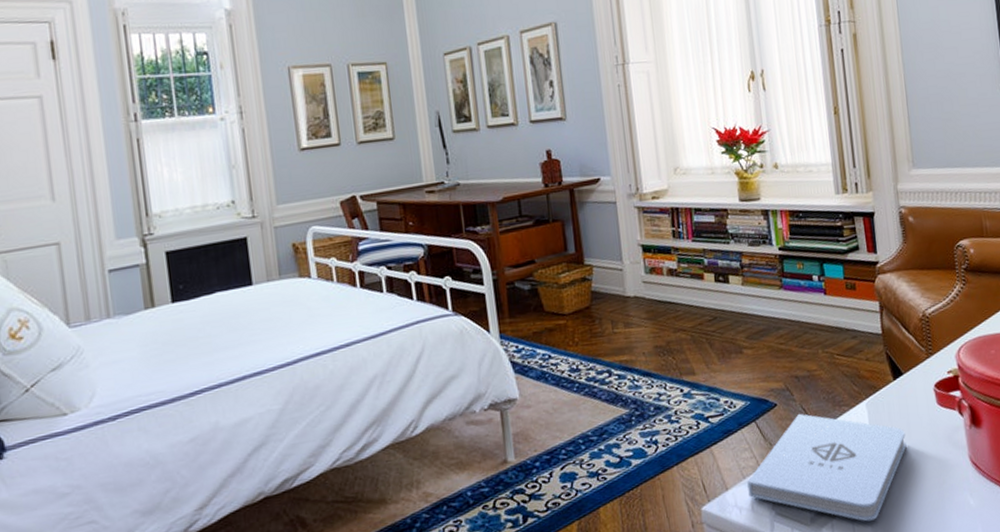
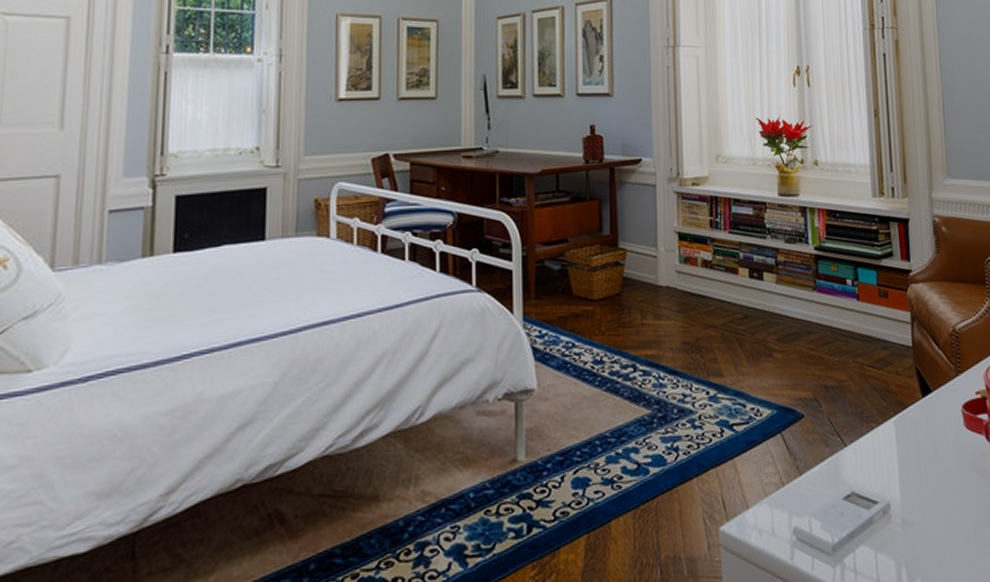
notepad: present [747,413,907,522] -> none [769,427,933,554]

